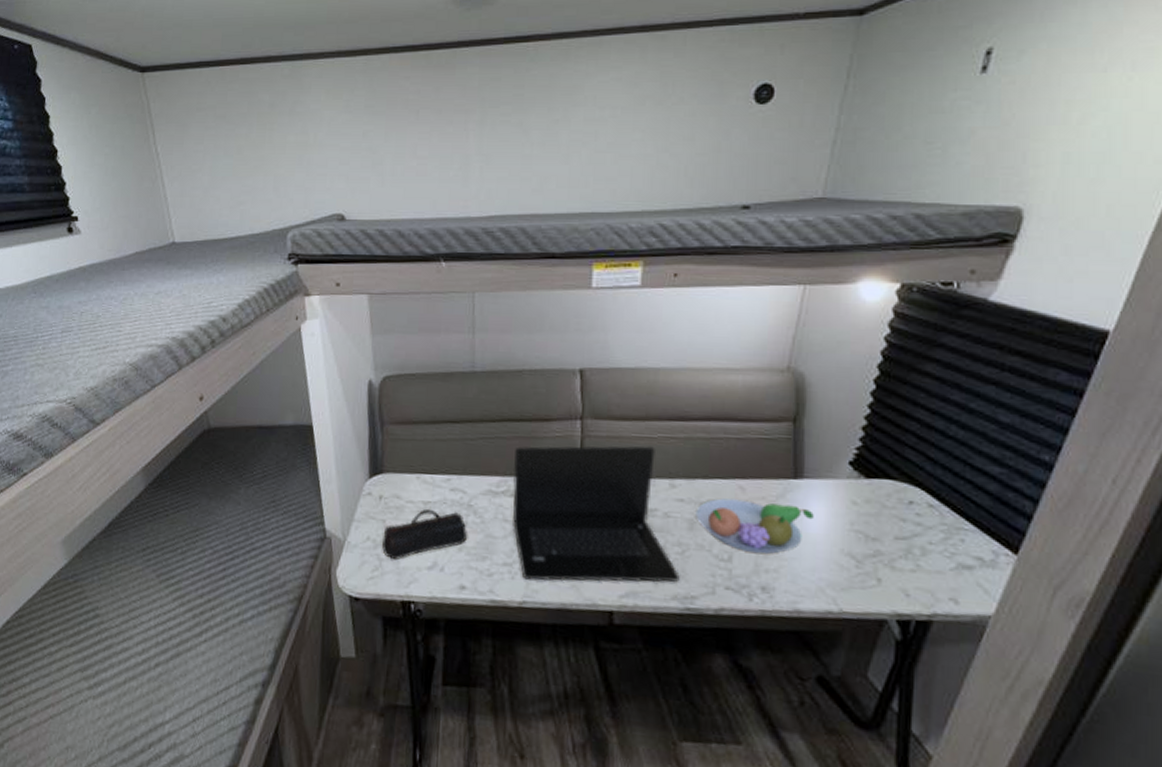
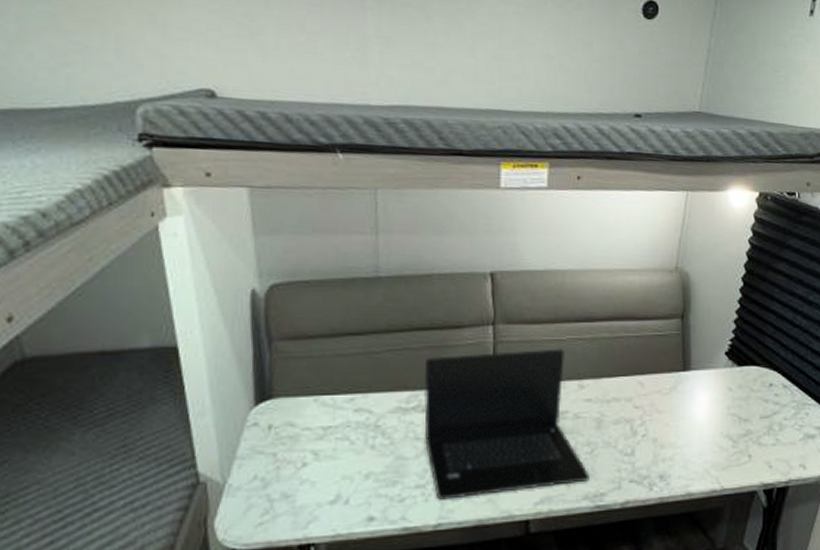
pencil case: present [382,508,468,561] -> none [273,434,376,499]
fruit bowl: present [695,498,814,555] -> none [602,395,699,445]

